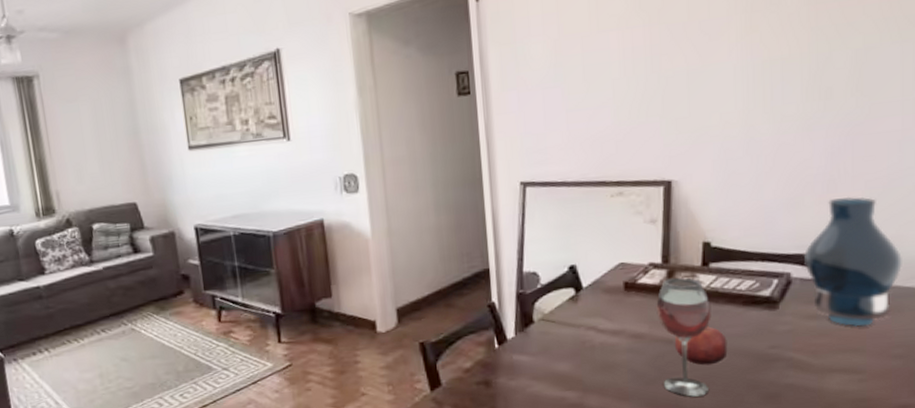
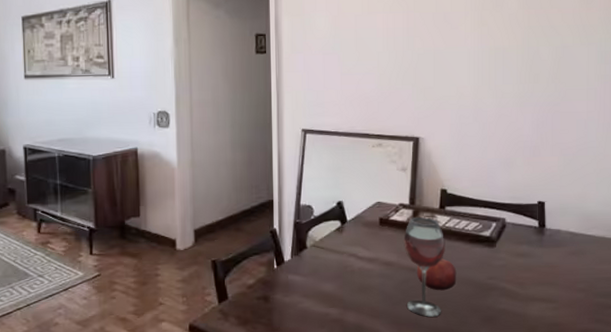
vase: present [803,196,902,327] -> none [514,160,586,265]

